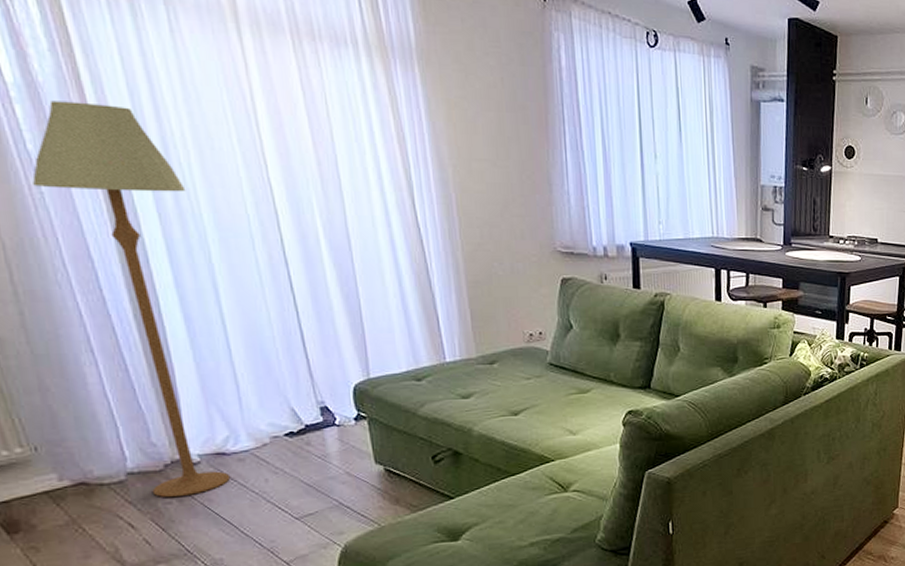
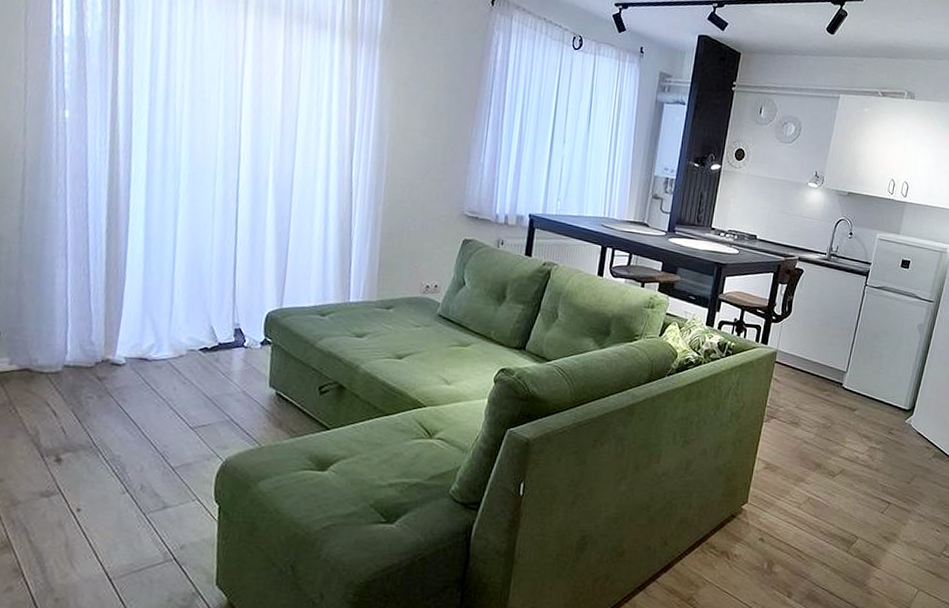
floor lamp: present [32,100,231,498] -> none [60,52,174,393]

